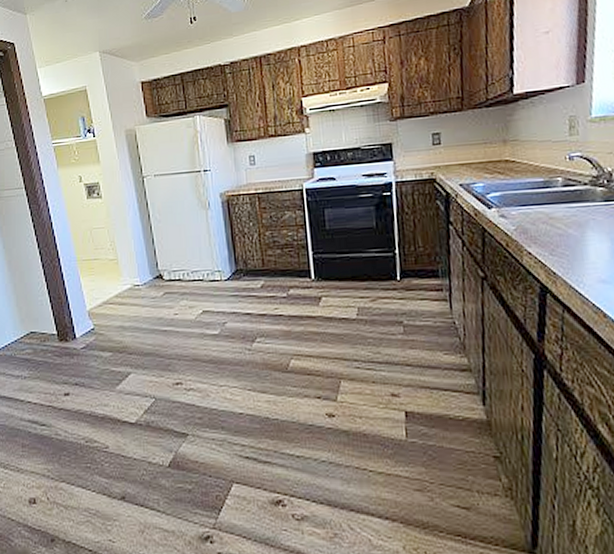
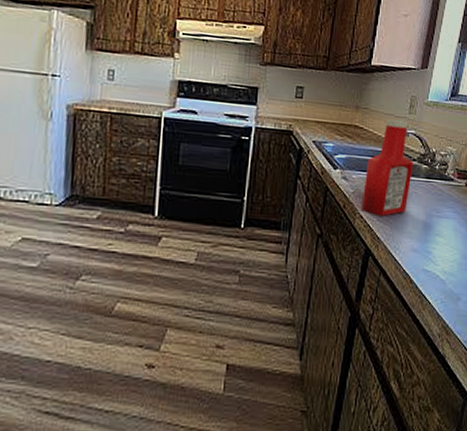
ketchup bottle: none [526,143,586,250] -> present [361,118,414,216]

